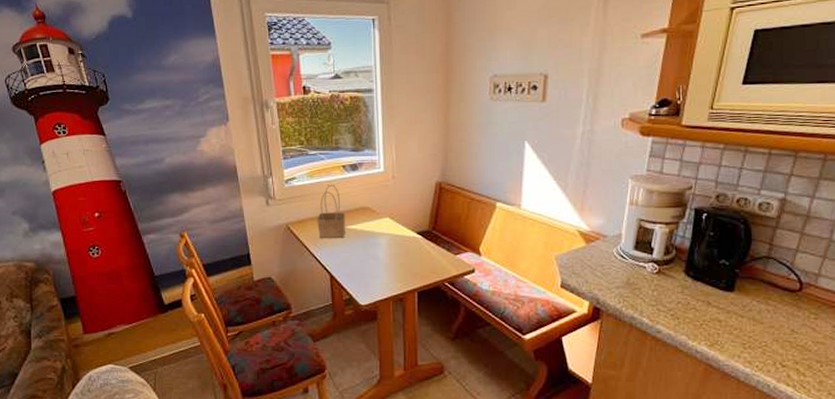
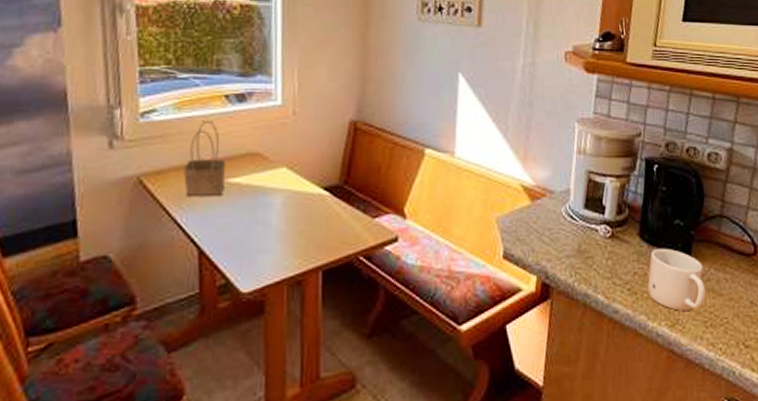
mug: none [689,283,746,334] -> present [647,248,705,311]

